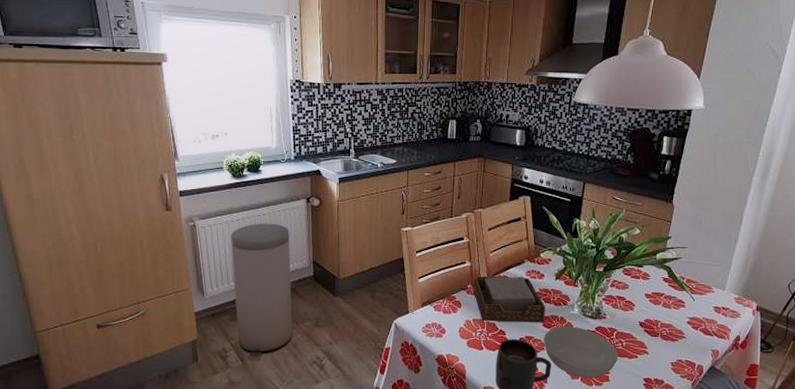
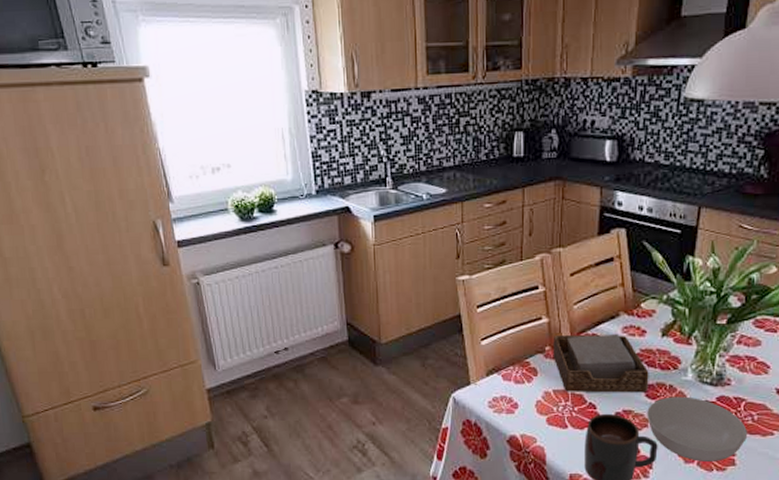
pedal bin: present [231,223,293,360] -> none [243,276,326,445]

